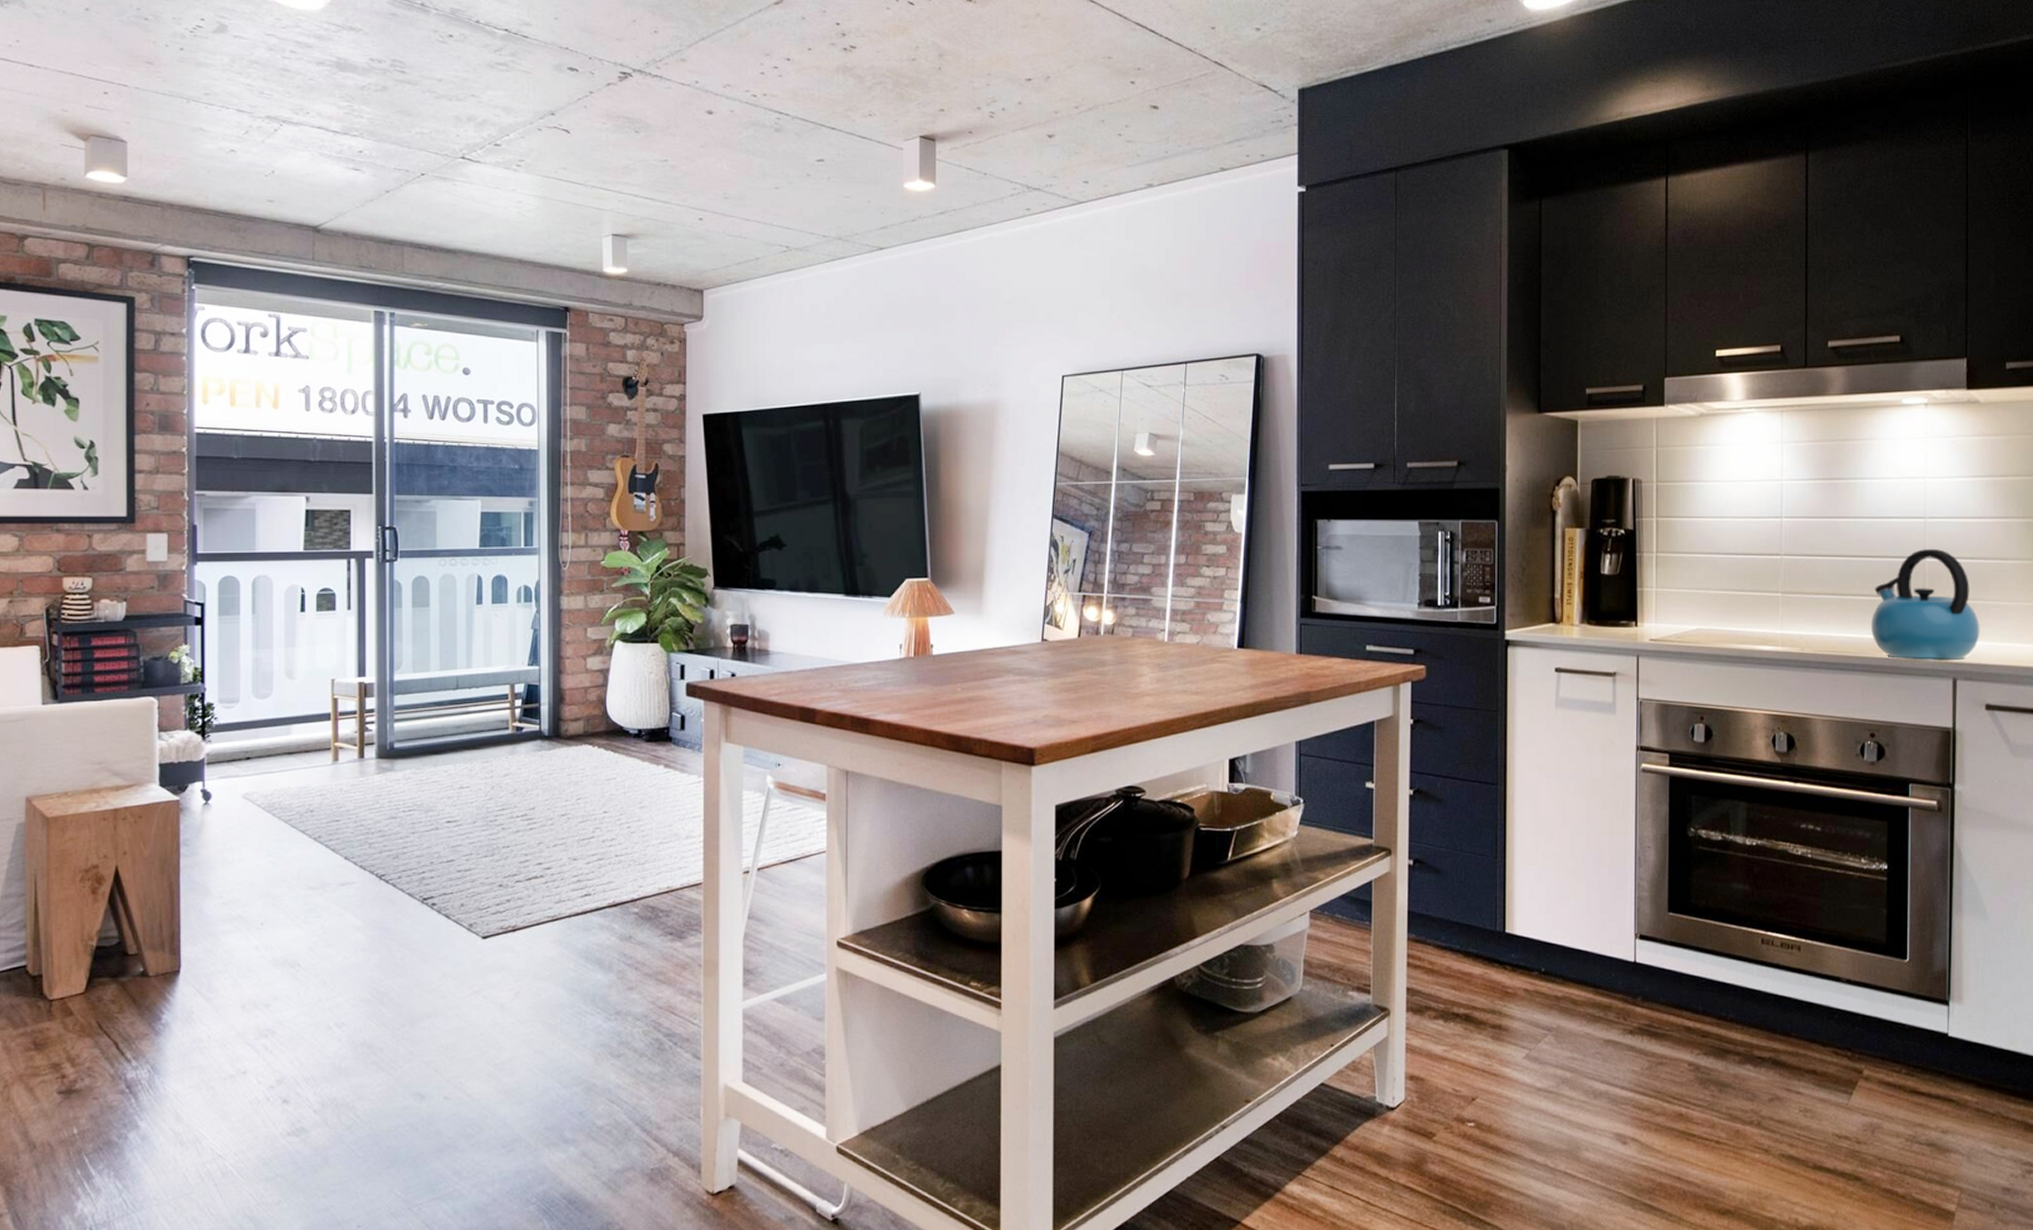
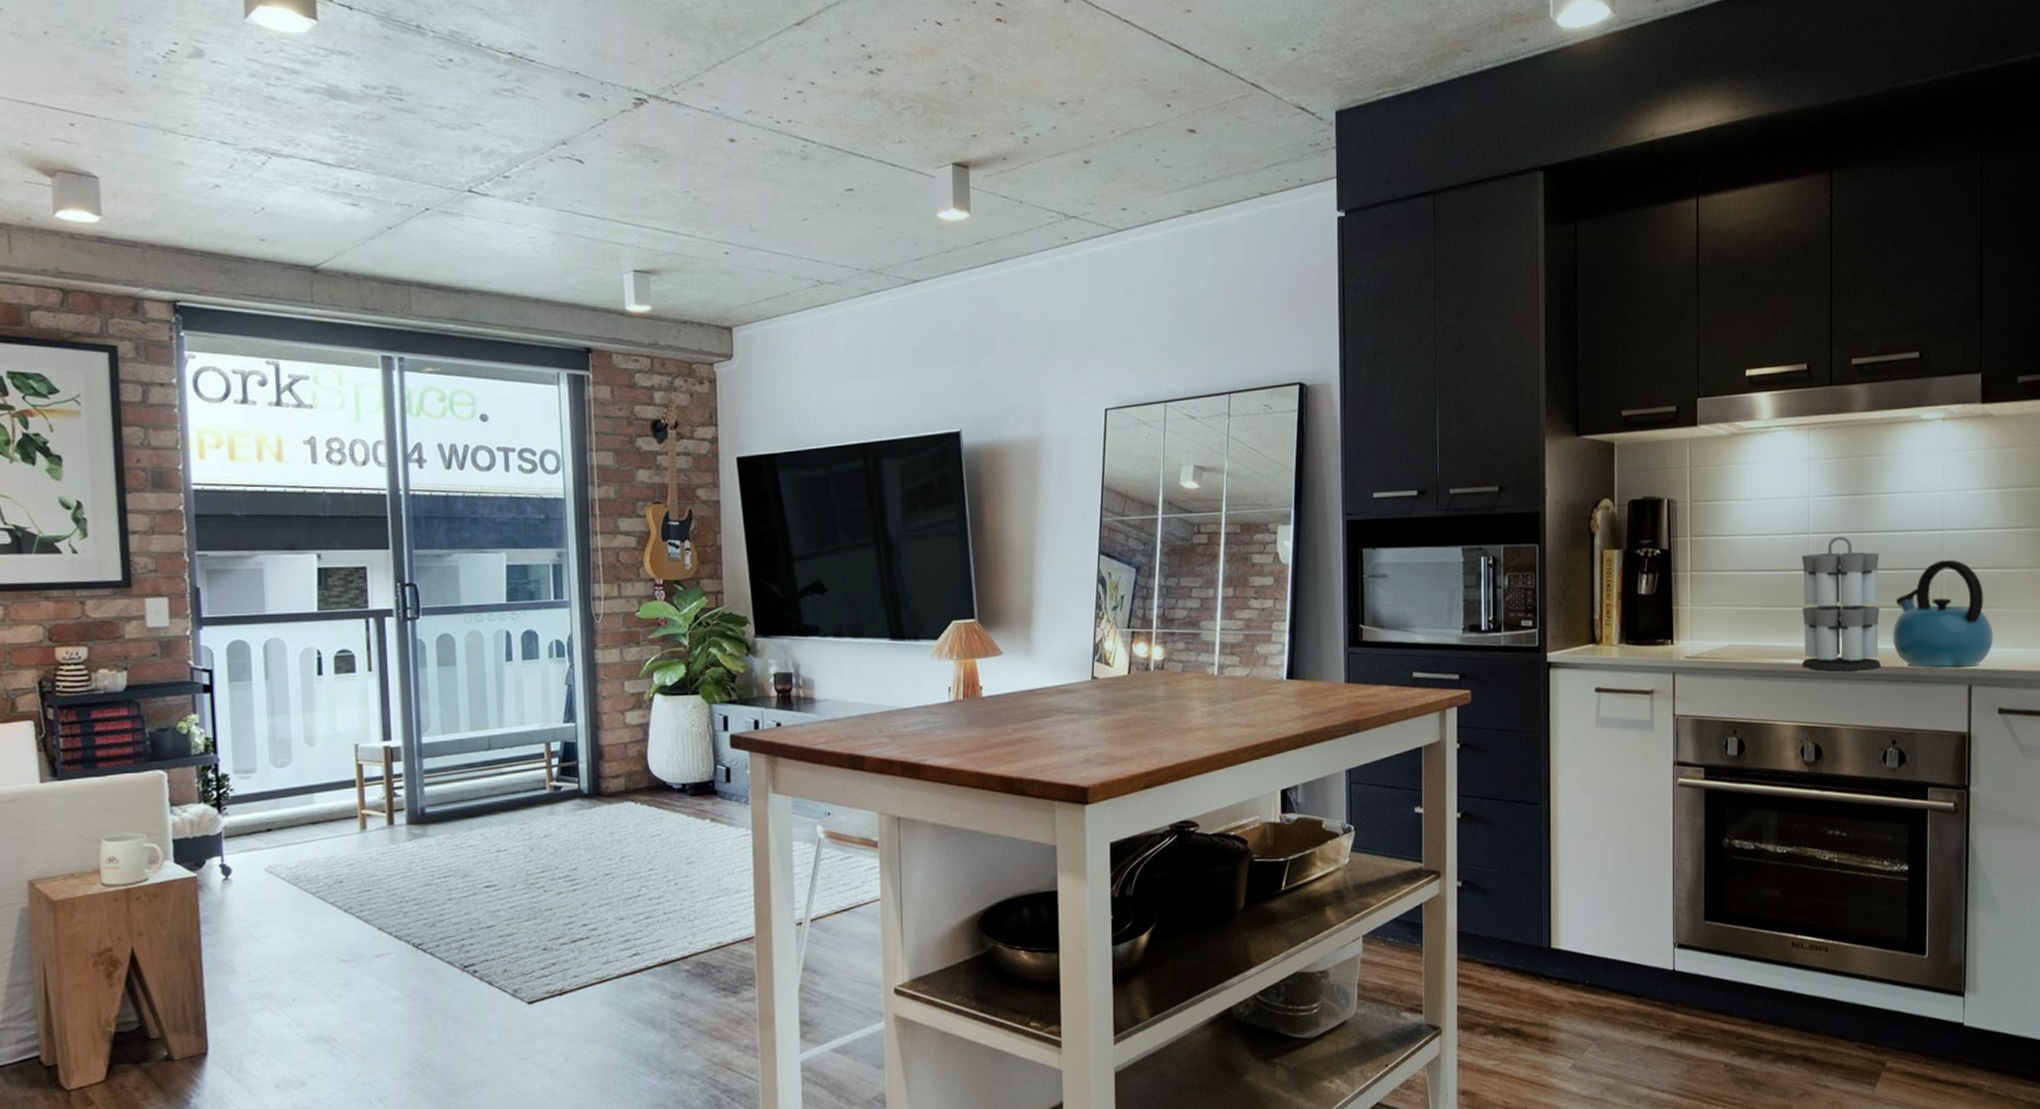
mug: none [90,755,150,807] -> present [98,832,164,887]
spice rack: none [1773,521,1860,660] -> present [1801,536,1882,672]

